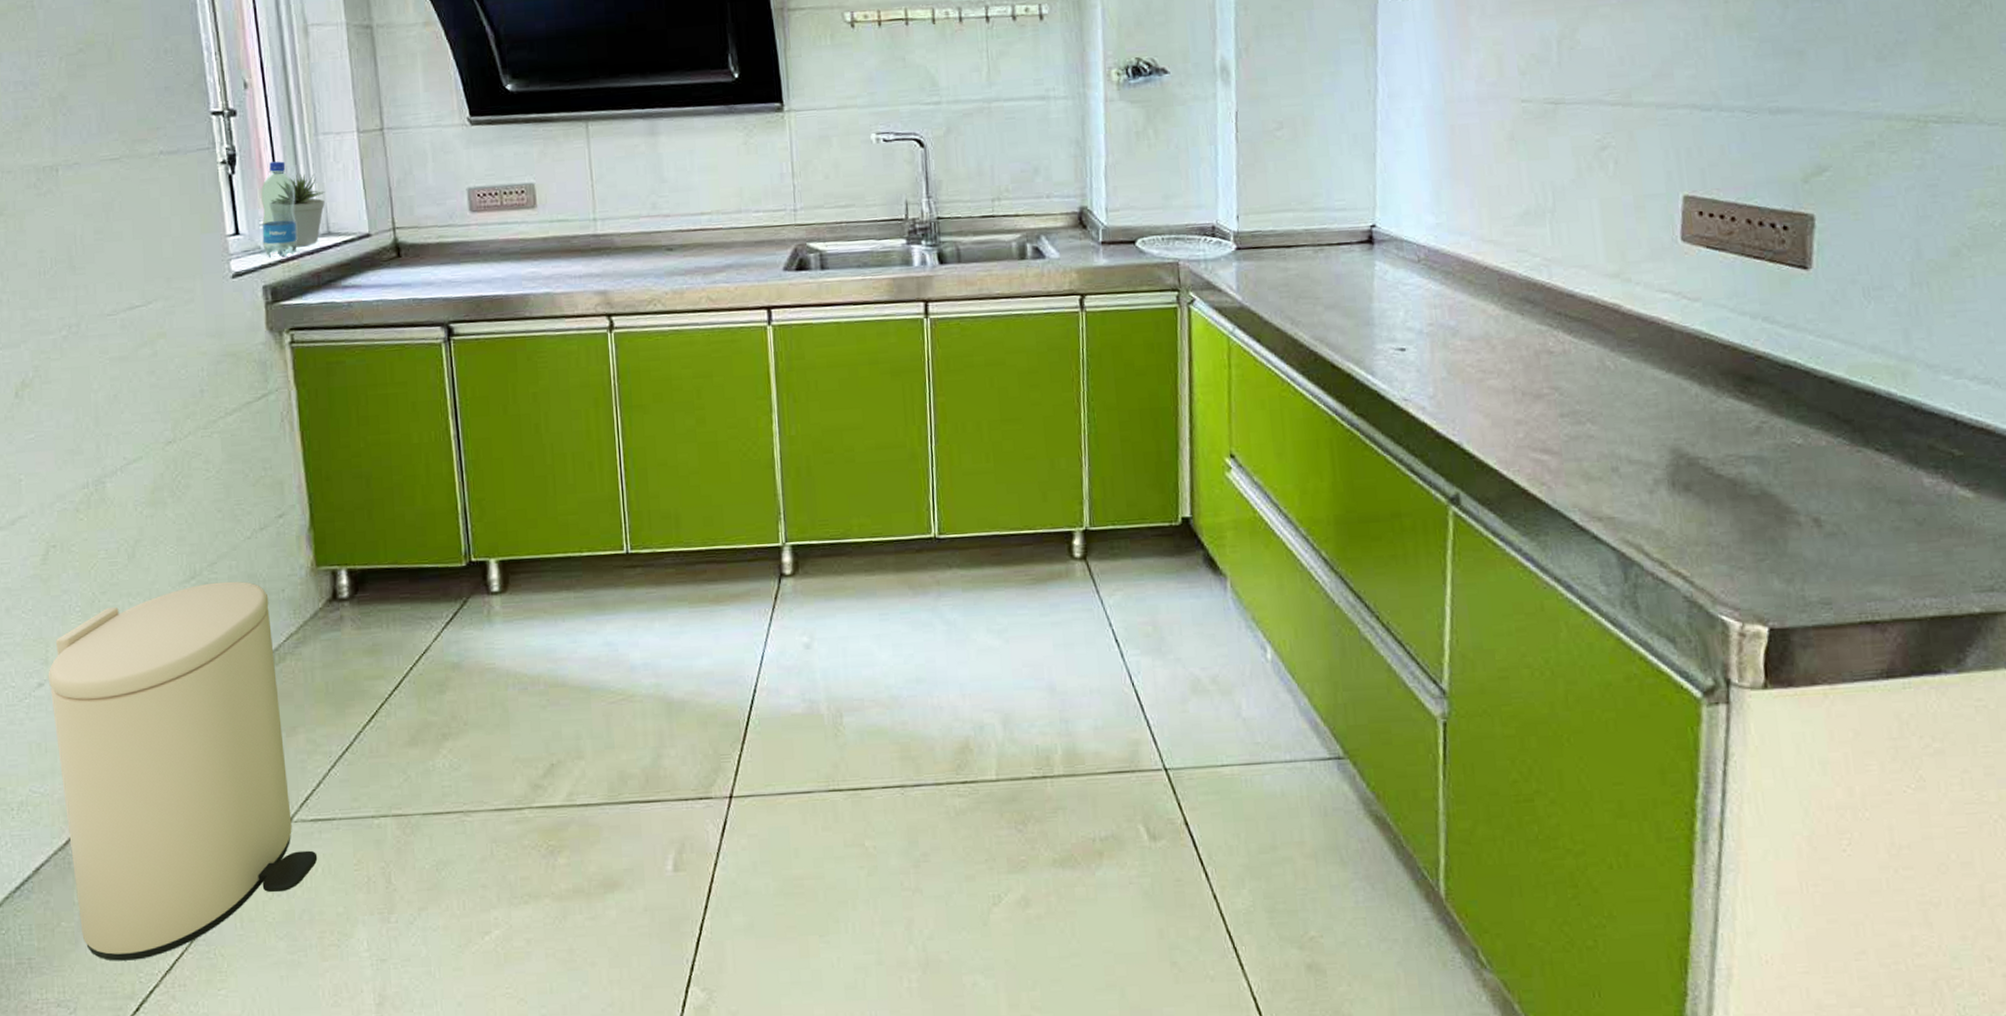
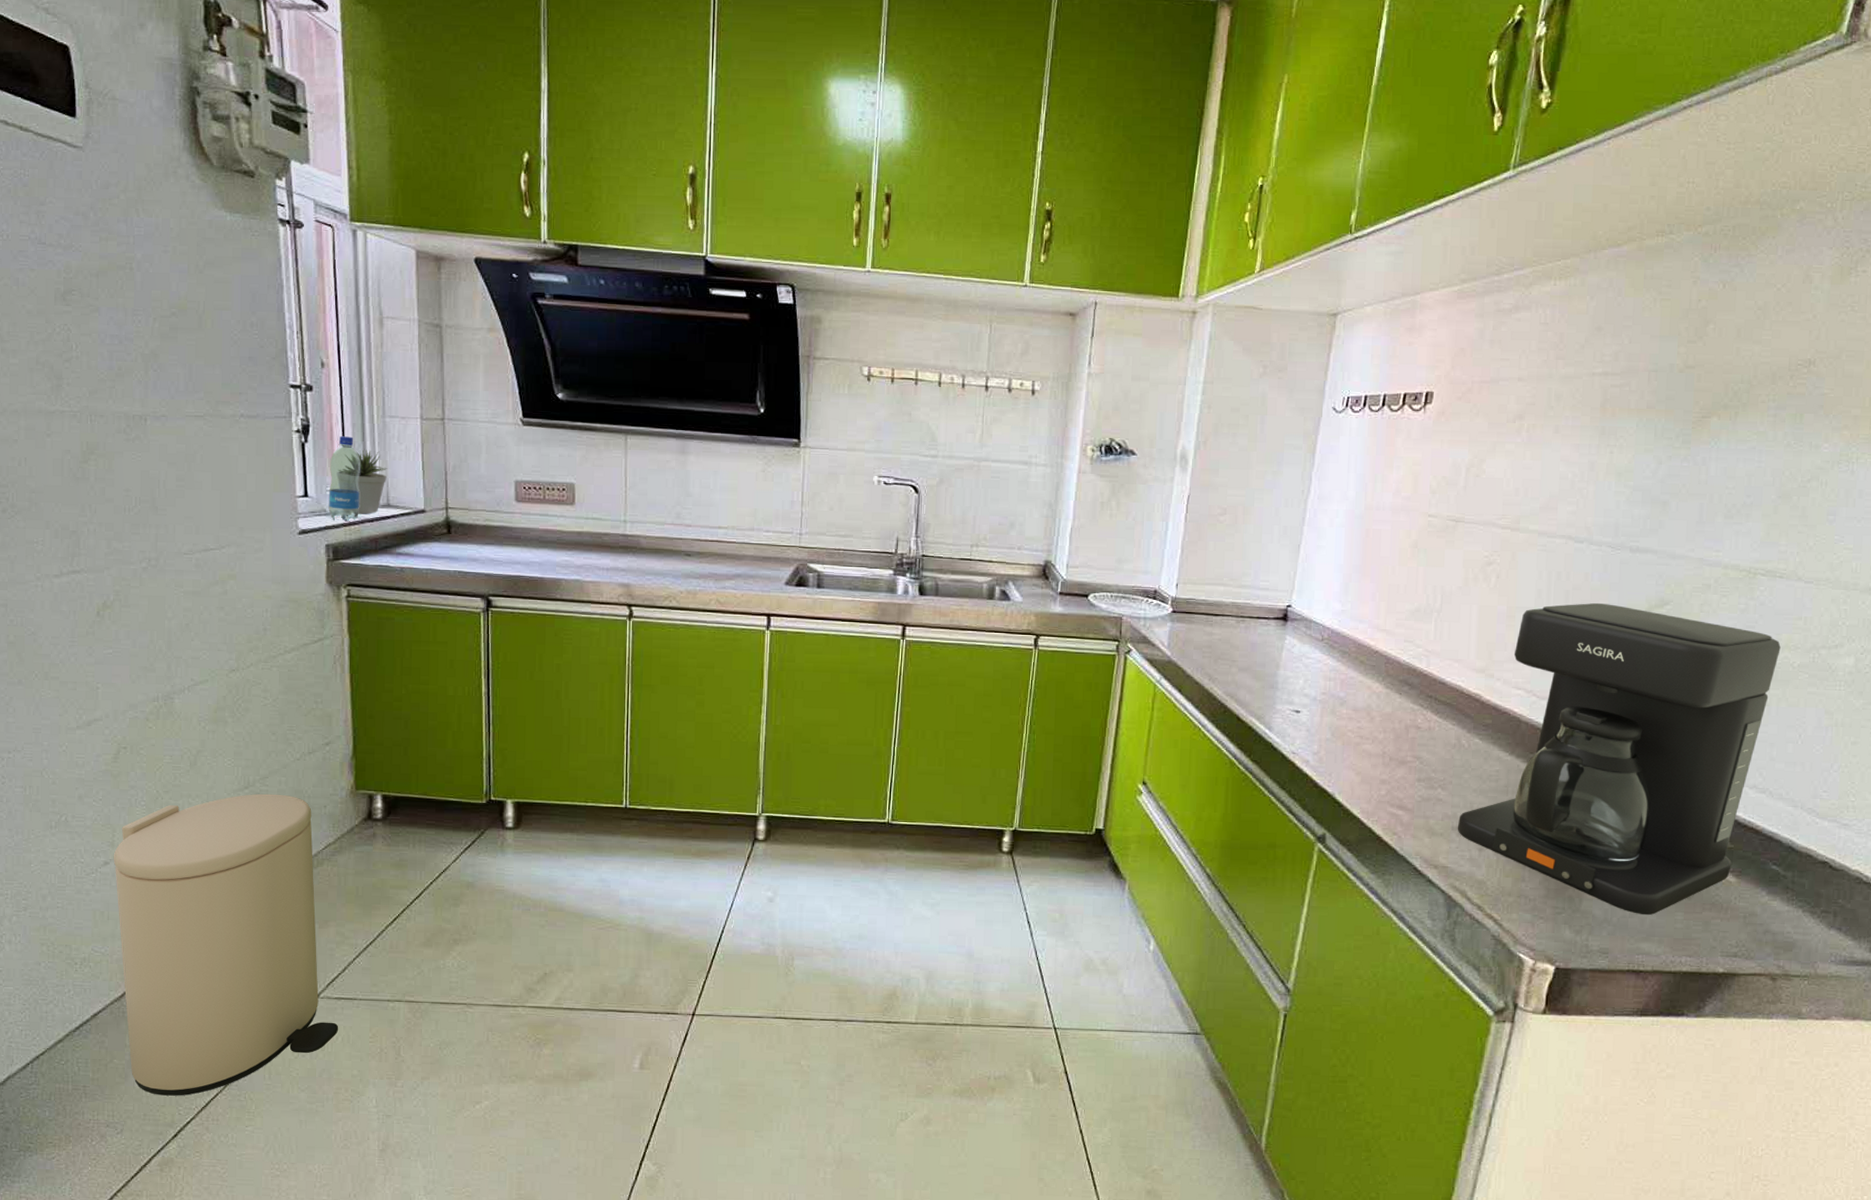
coffee maker: none [1617,178,1975,551] -> present [1457,602,1781,915]

